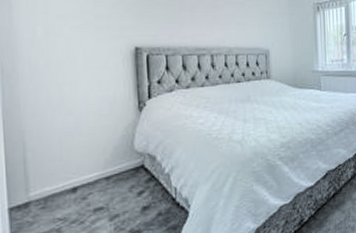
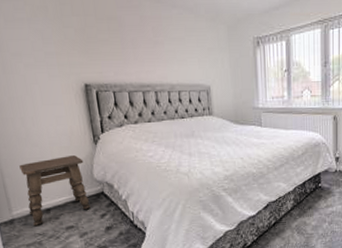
side table: none [47,124,127,210] -> present [19,155,91,227]

